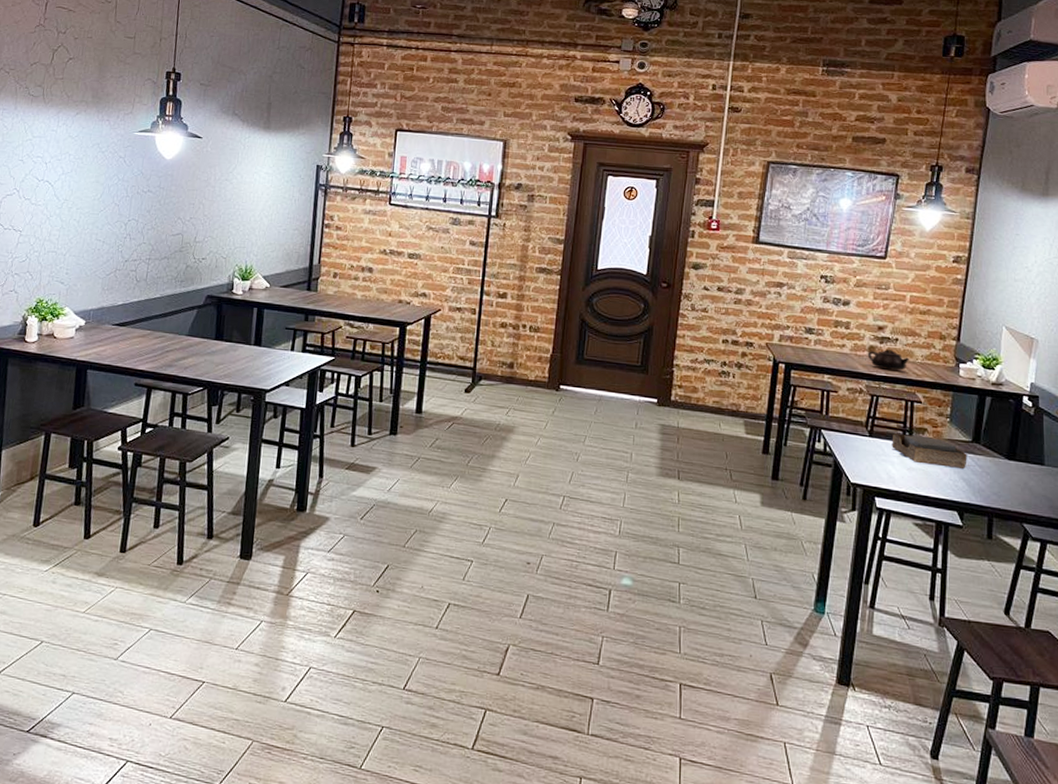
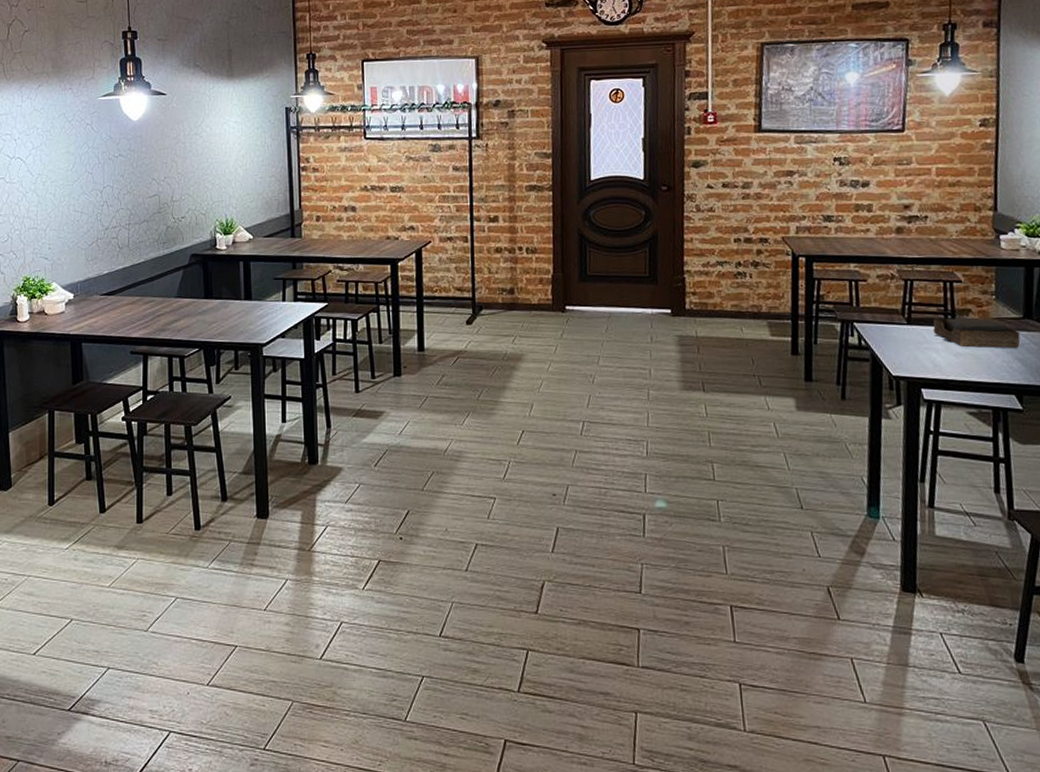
teapot: present [867,349,909,371] -> none [895,229,942,252]

